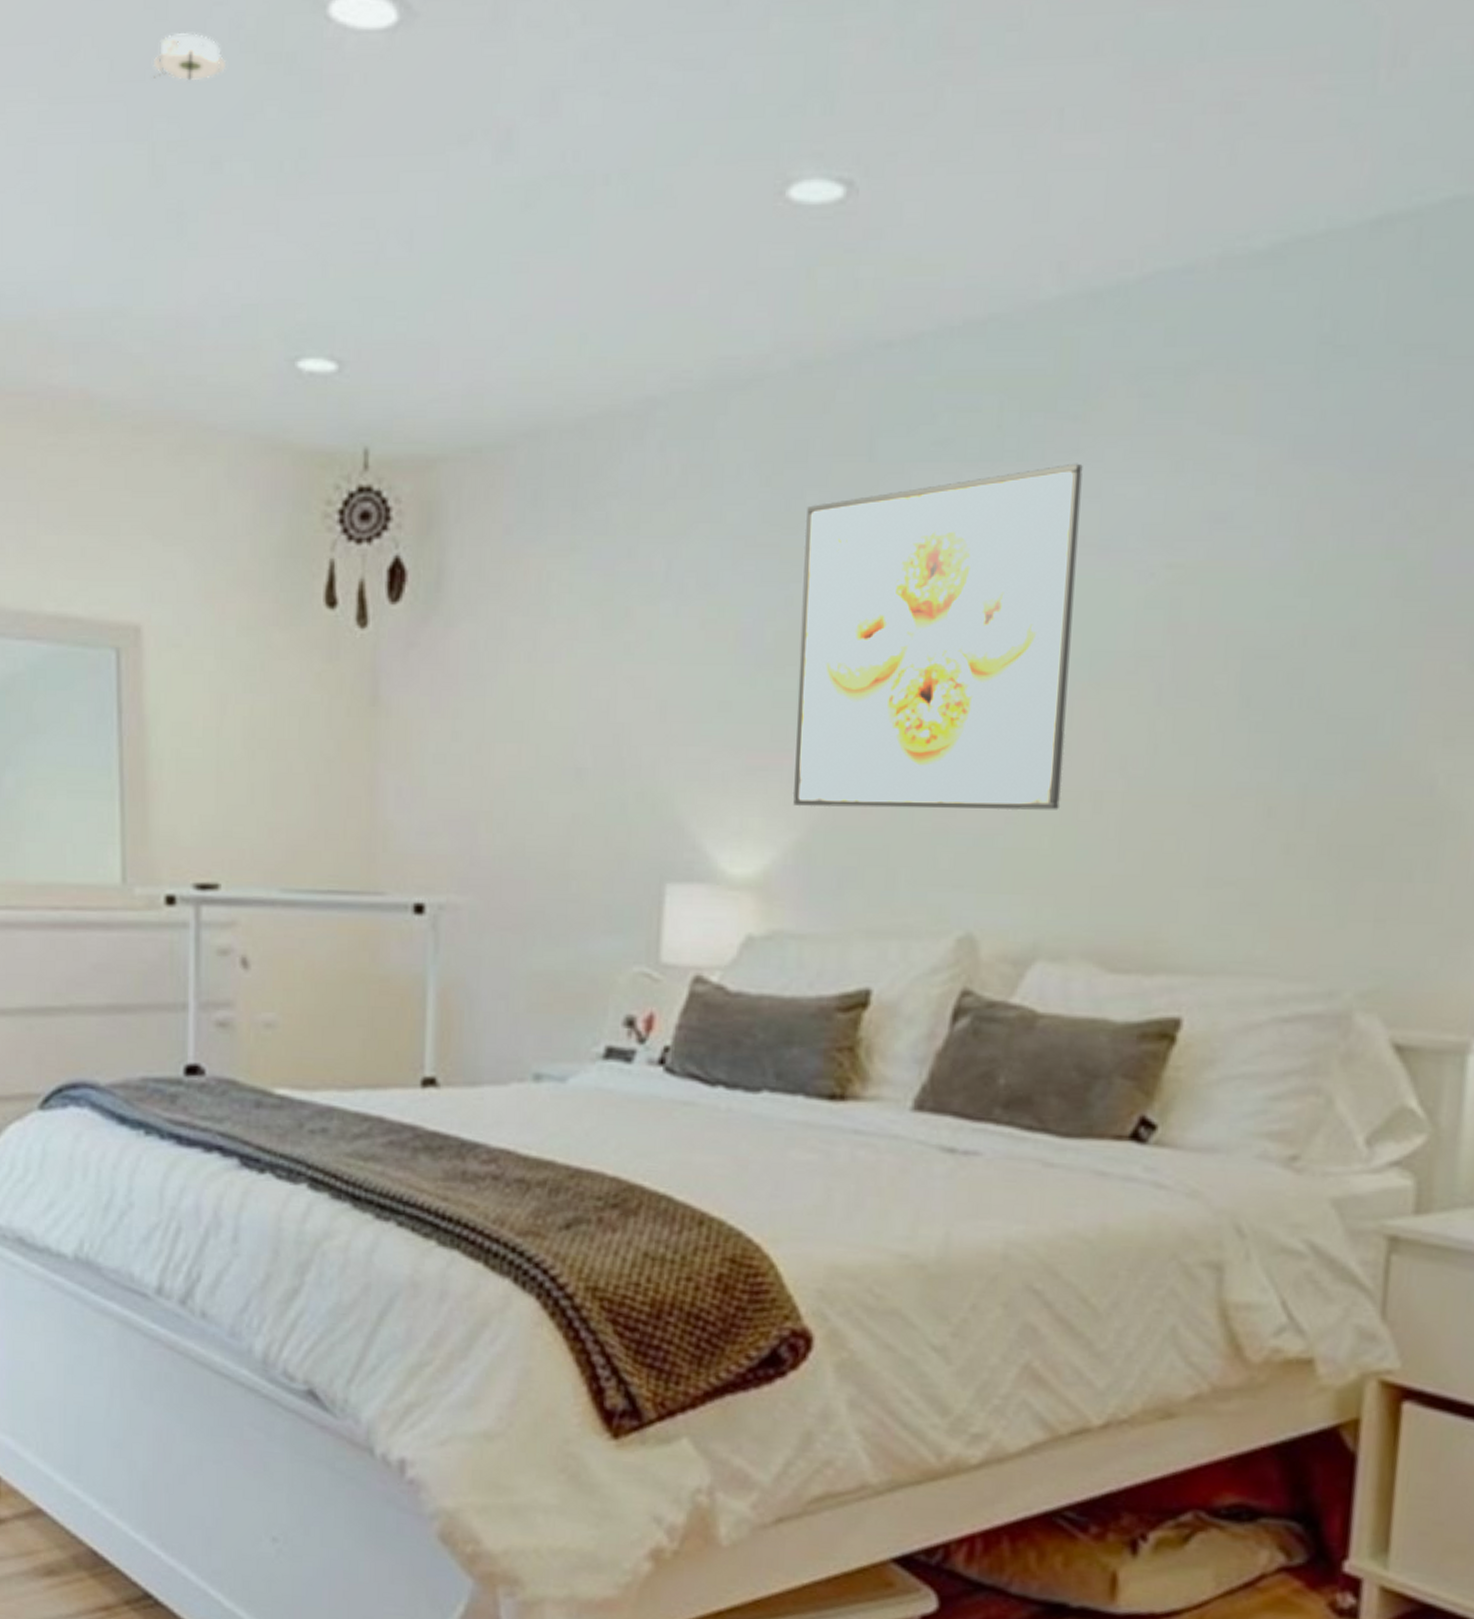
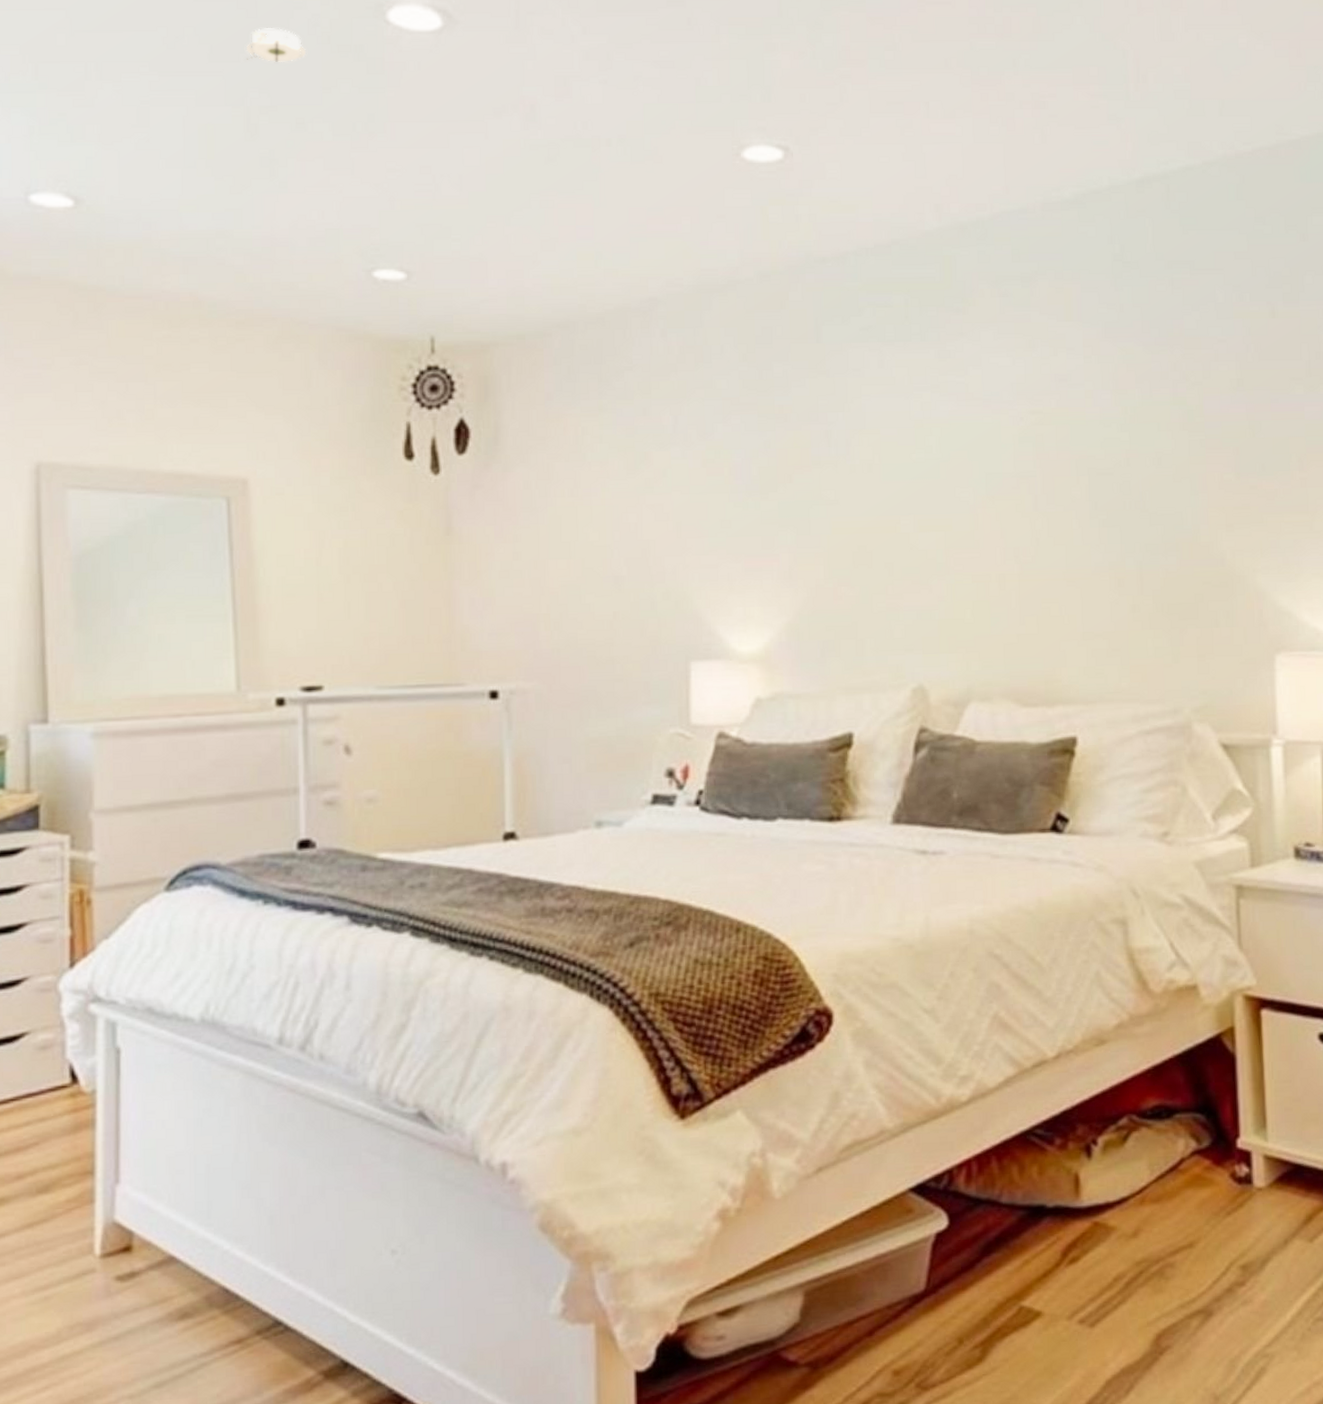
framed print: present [792,463,1083,811] -> none [774,342,976,597]

